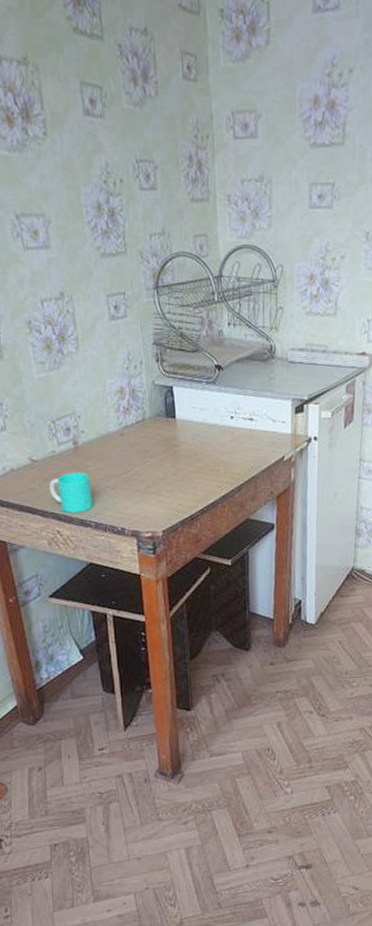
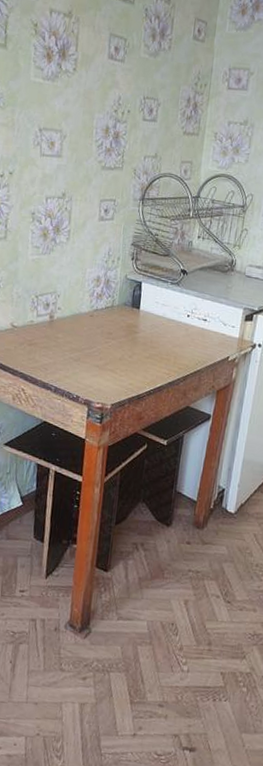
cup: present [48,472,94,513] -> none [22,341,58,377]

